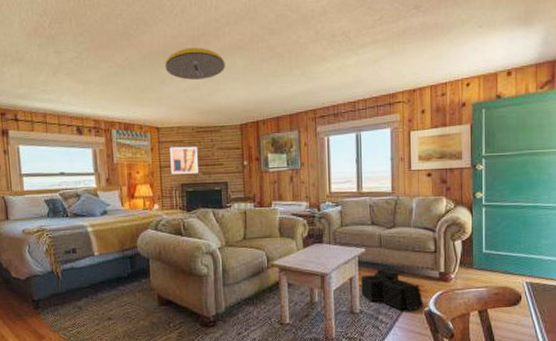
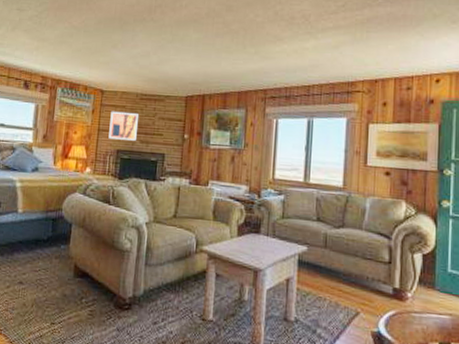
ceiling light: present [165,47,226,80] -> none [118,16,179,48]
storage bin: present [360,266,424,311] -> none [298,272,372,329]

